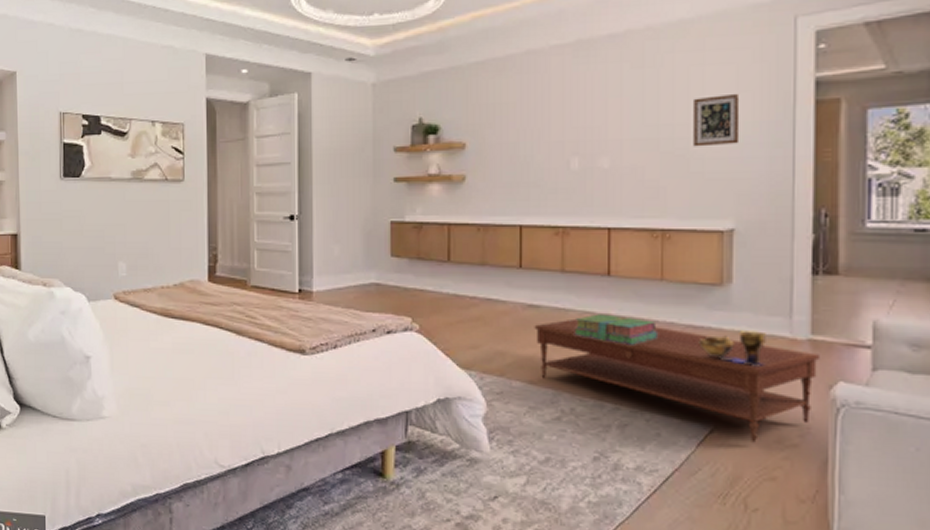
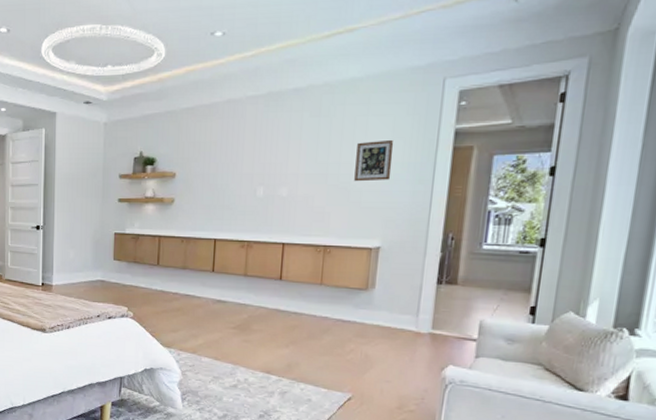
coffee table: present [534,318,819,443] -> none [221,312,436,408]
stack of books: present [574,314,659,345] -> none [251,309,316,333]
decorative bowl: present [698,331,766,366] -> none [345,325,397,352]

